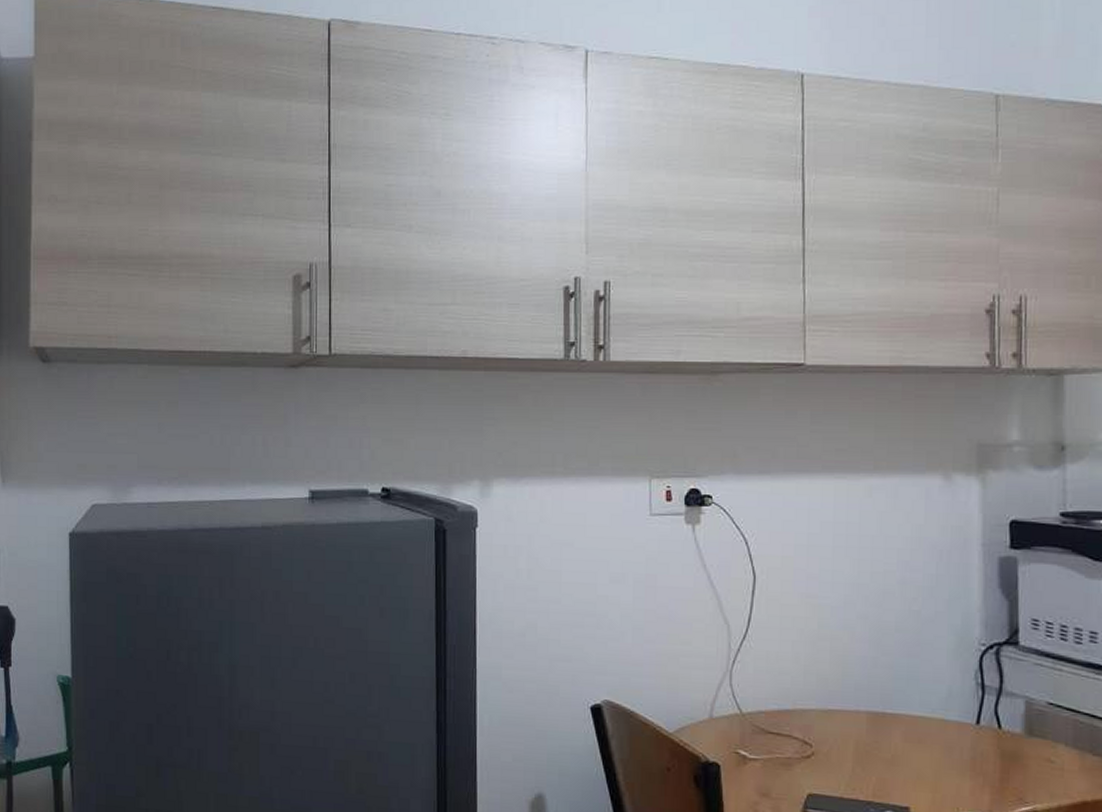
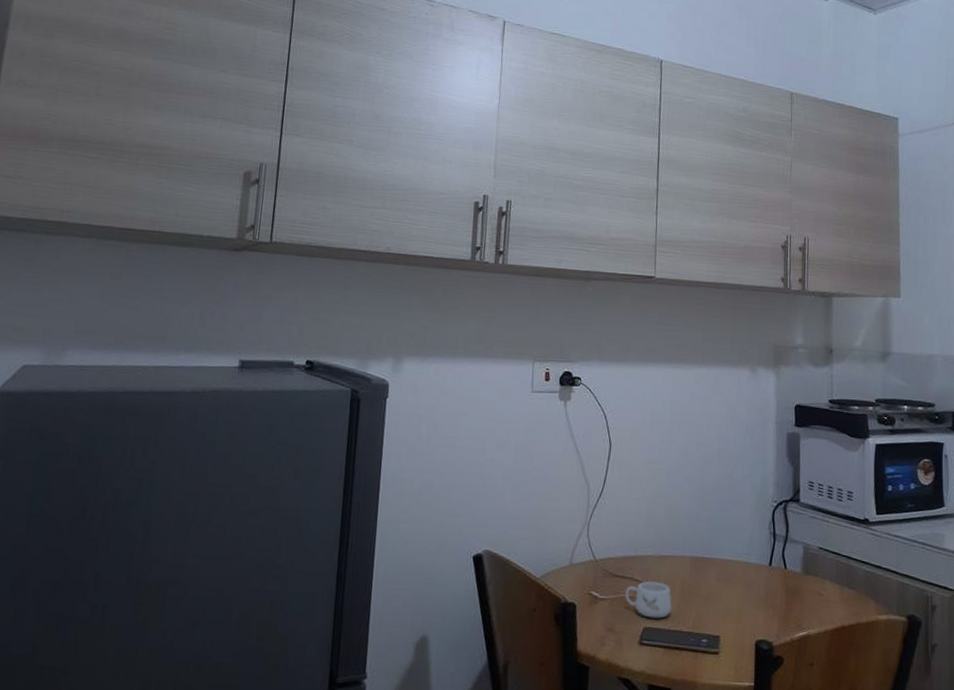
mug: none [782,739,845,784] -> present [625,581,673,619]

